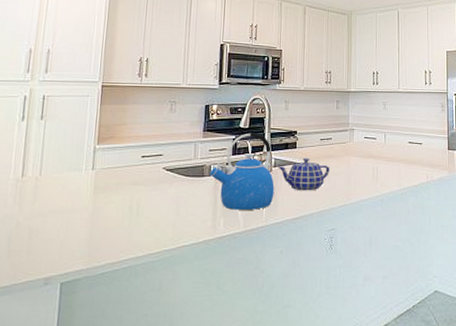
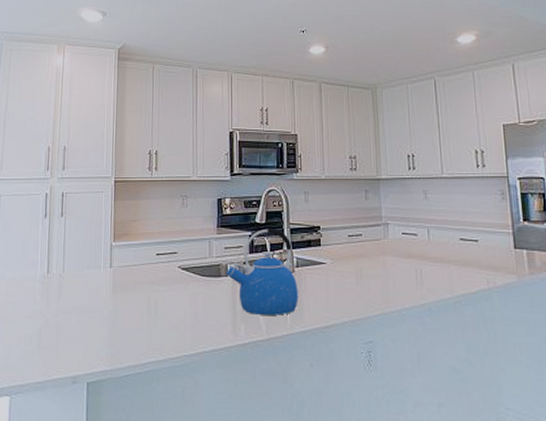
teapot: present [278,158,330,191] -> none [301,257,362,296]

